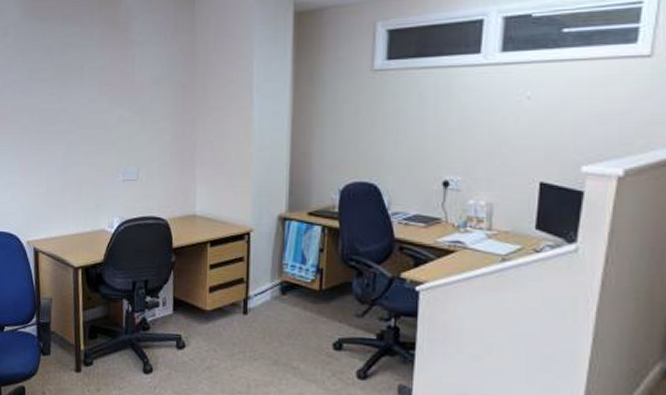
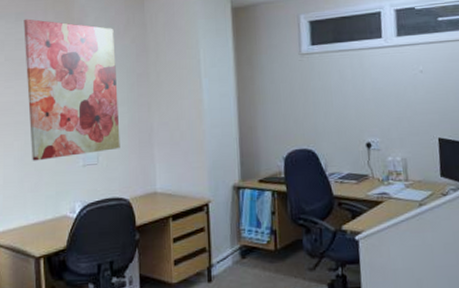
wall art: none [69,21,162,172] -> present [24,19,120,161]

